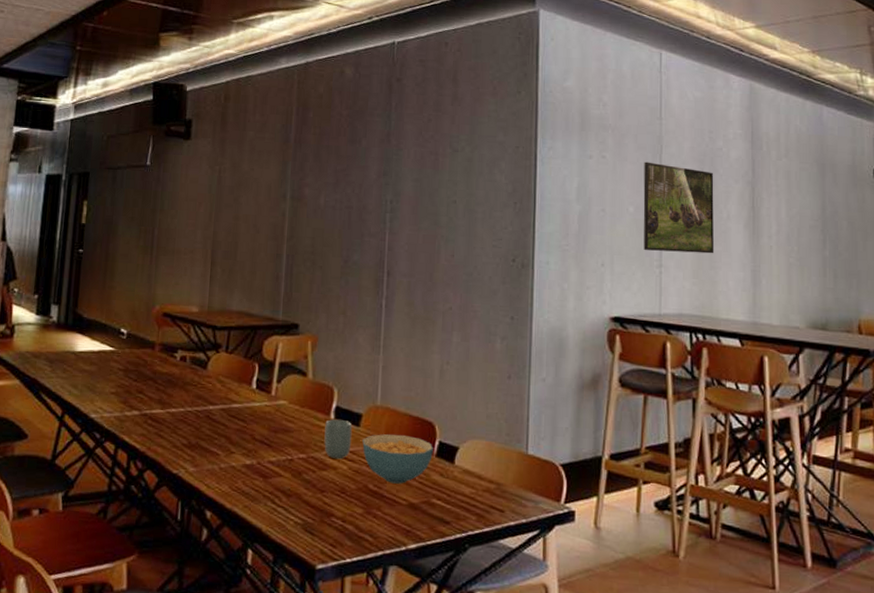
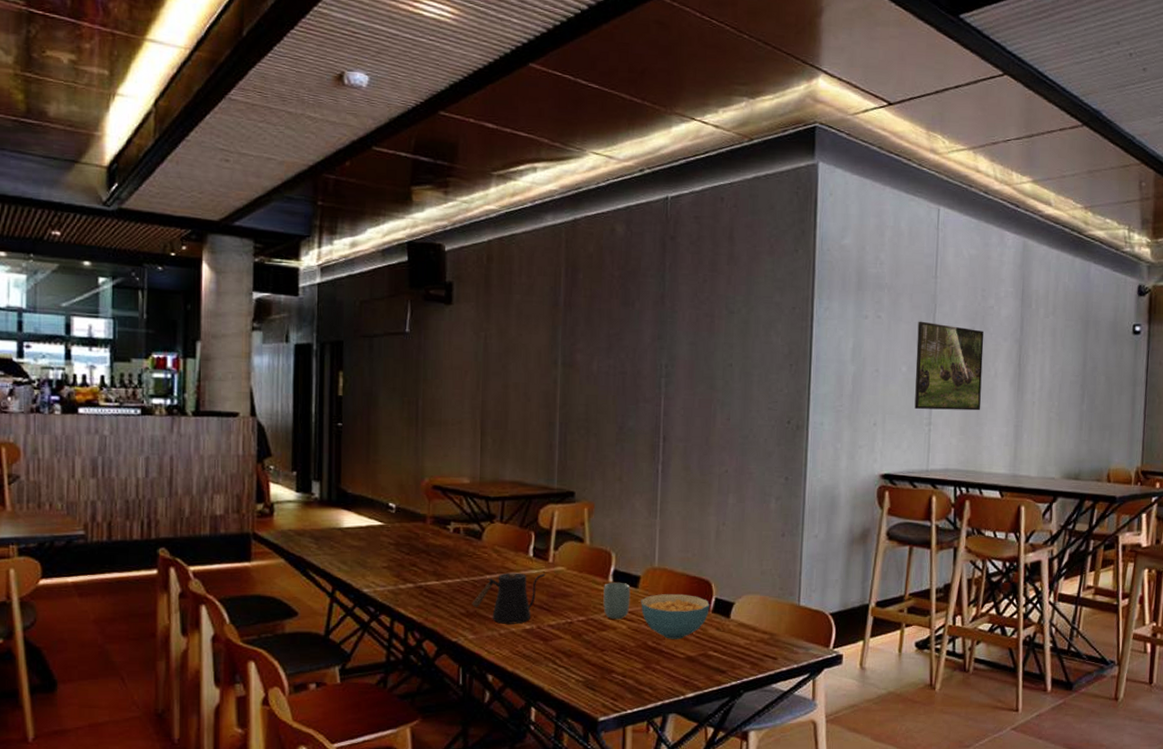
kettle: none [194,404,268,459] -> present [472,572,546,624]

